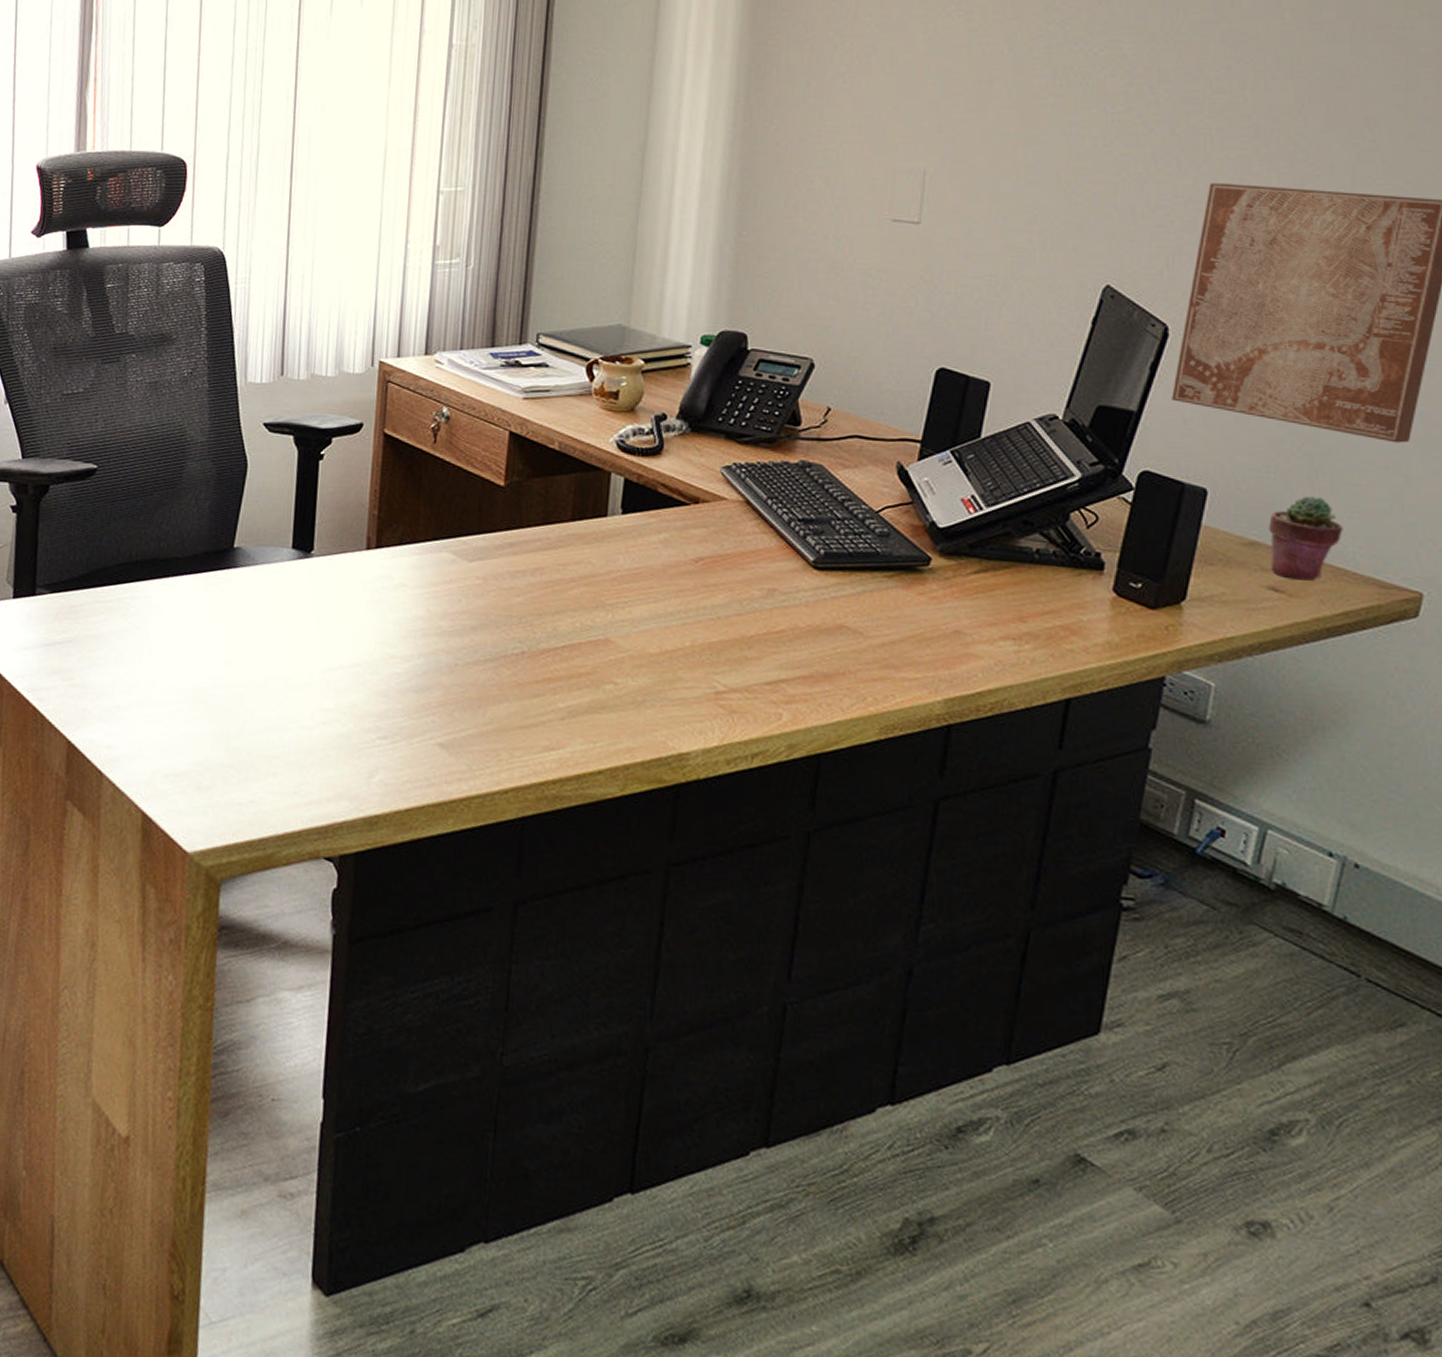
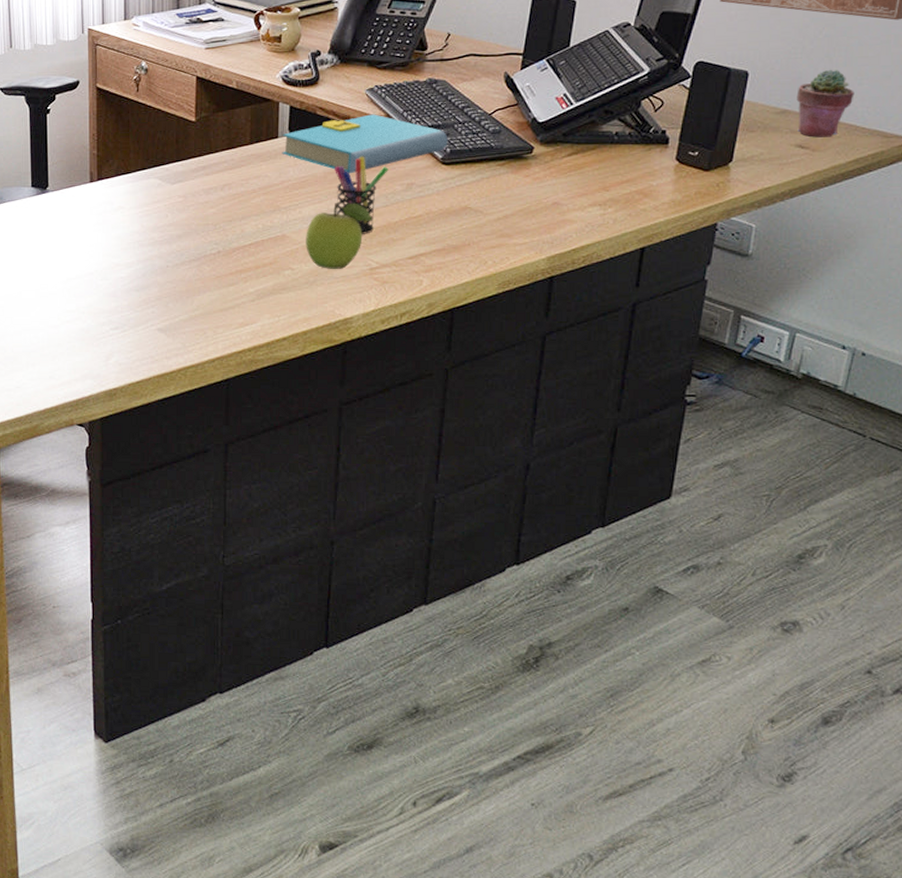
book: none [611,498,823,570] -> present [282,114,448,174]
fruit: none [634,604,722,689] -> present [306,203,372,269]
pen holder: none [675,549,745,648] -> present [335,156,388,234]

